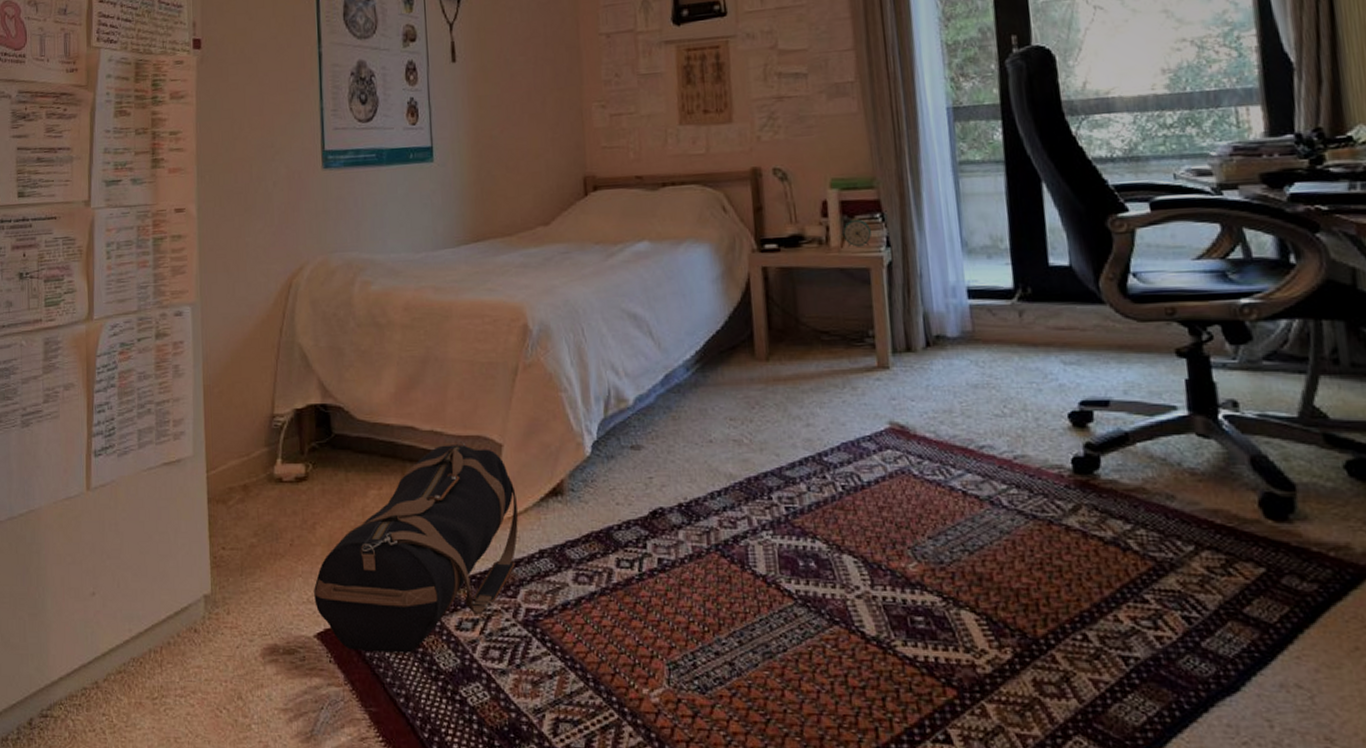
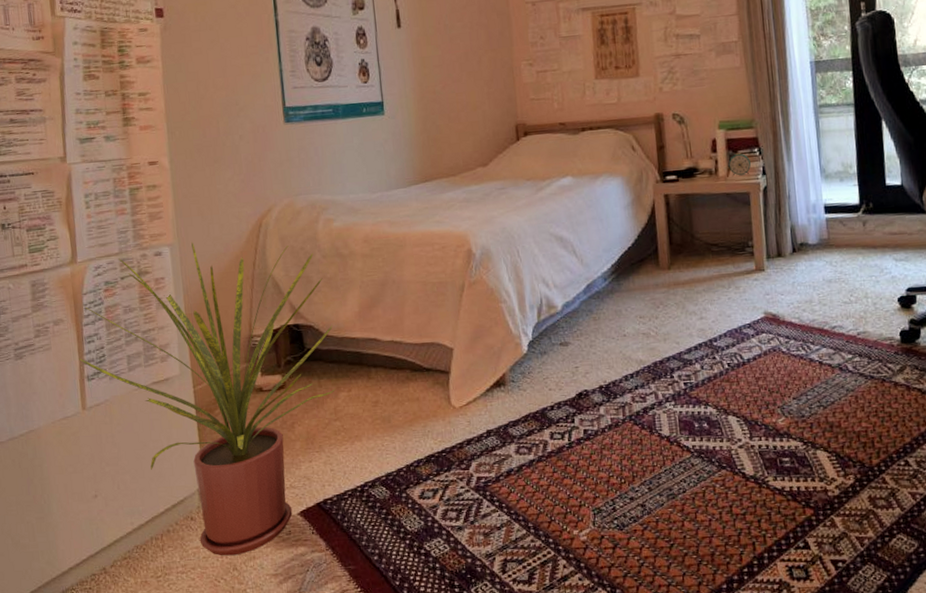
house plant: none [87,301,365,681] -> present [79,241,336,556]
duffel bag: present [314,441,518,653] -> none [295,348,469,522]

